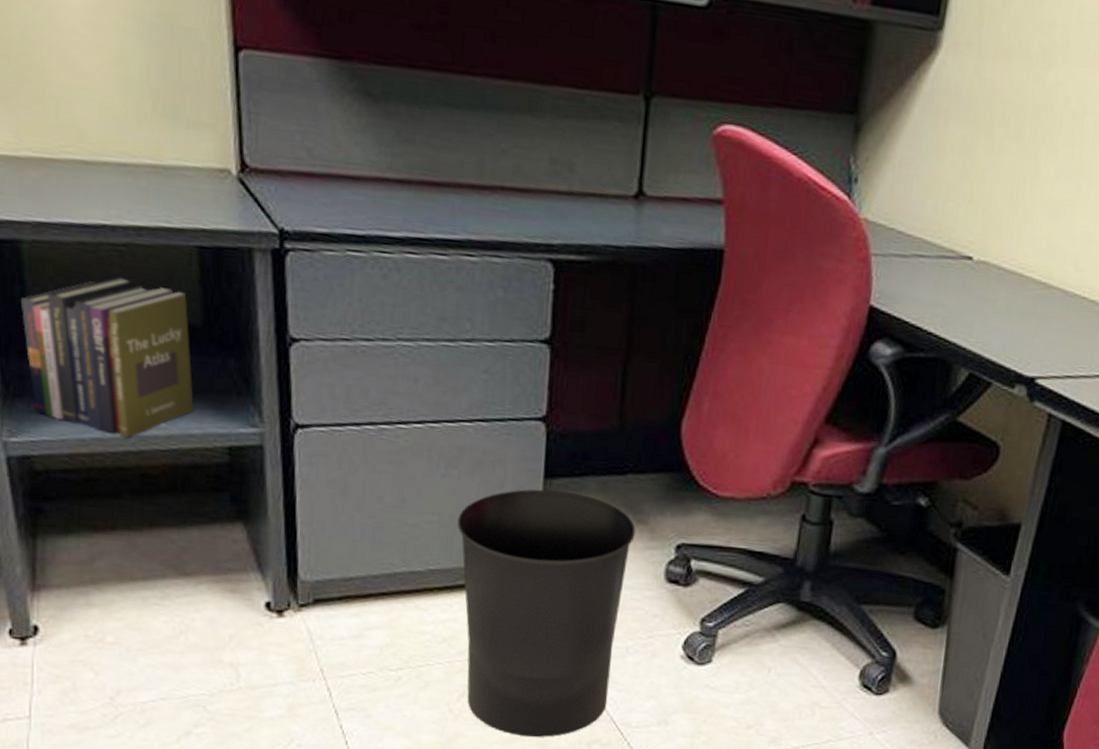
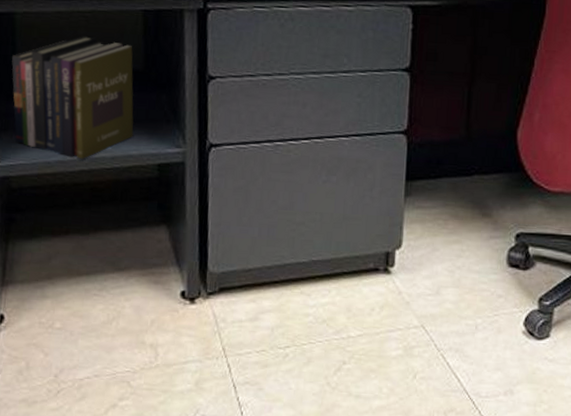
waste bin: present [457,489,636,737] -> none [335,190,482,407]

